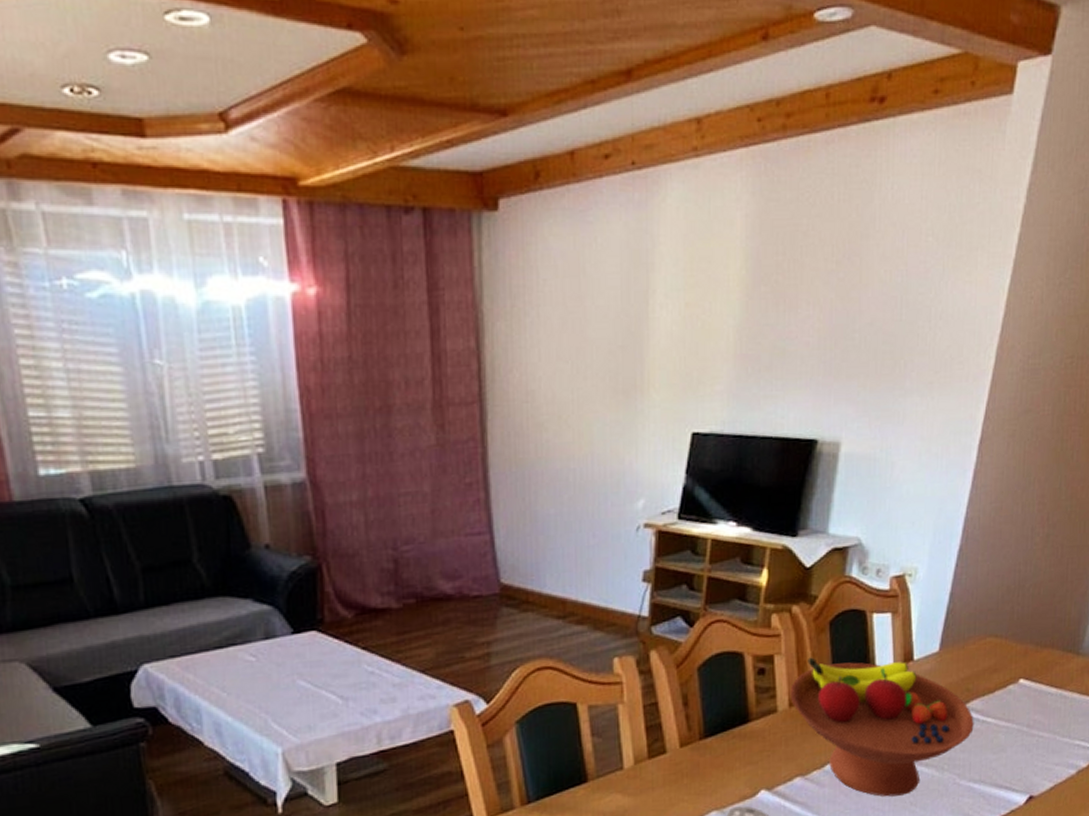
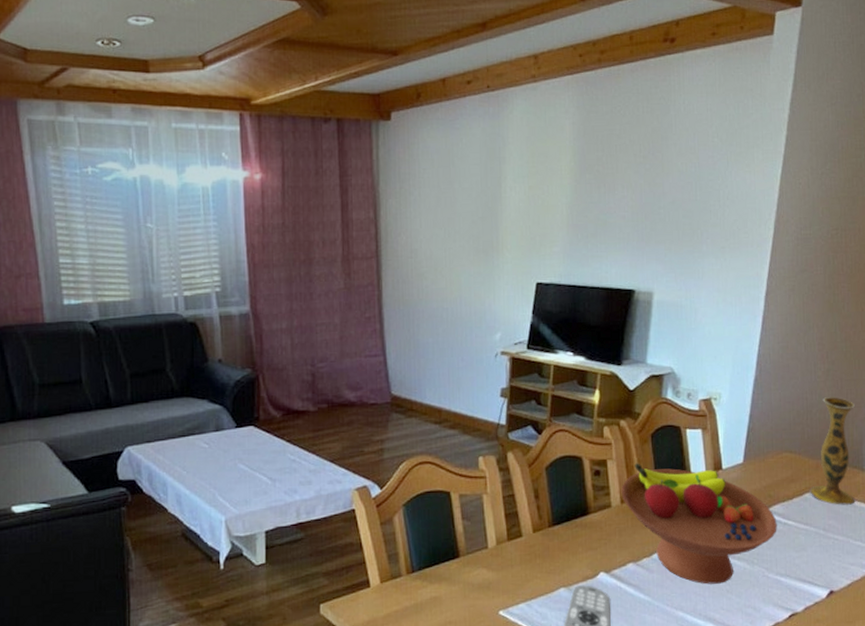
vase: none [1015,567,1075,697] -> present [809,397,856,505]

